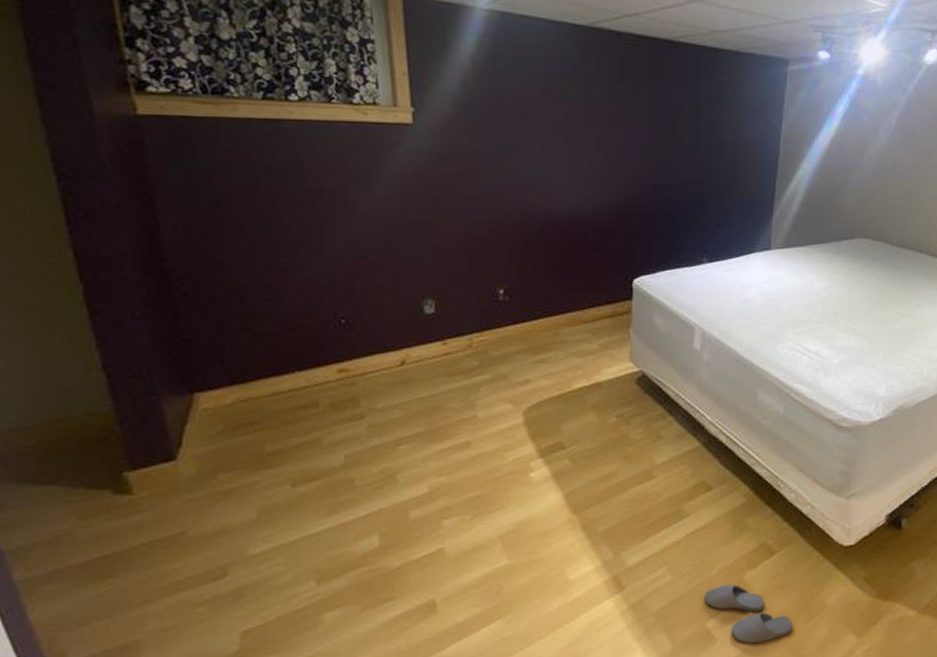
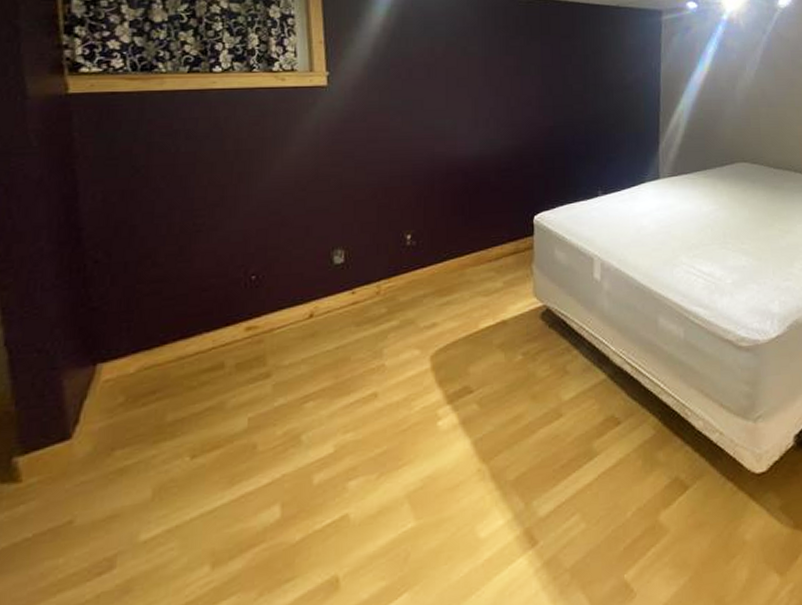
slippers: present [704,584,793,644] -> none [620,527,714,595]

